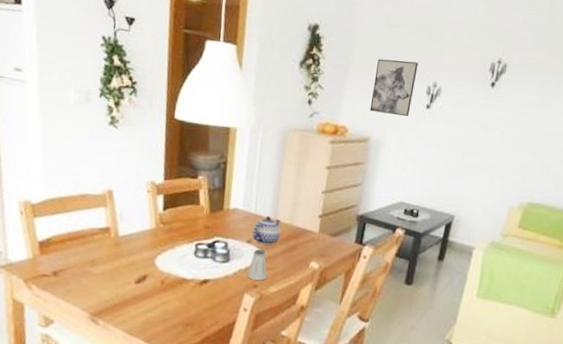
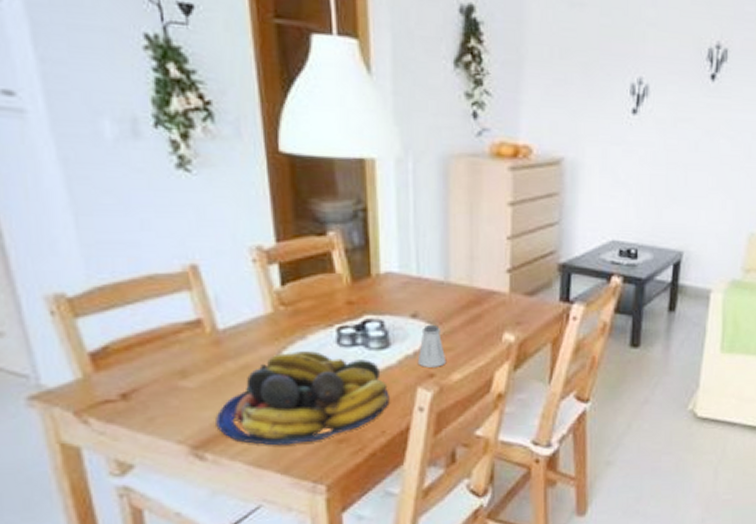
fruit bowl: none [108,257,225,323] -> present [216,351,390,446]
teapot: present [252,215,281,245] -> none [418,277,457,318]
wall art: present [369,58,418,117] -> none [558,49,615,127]

